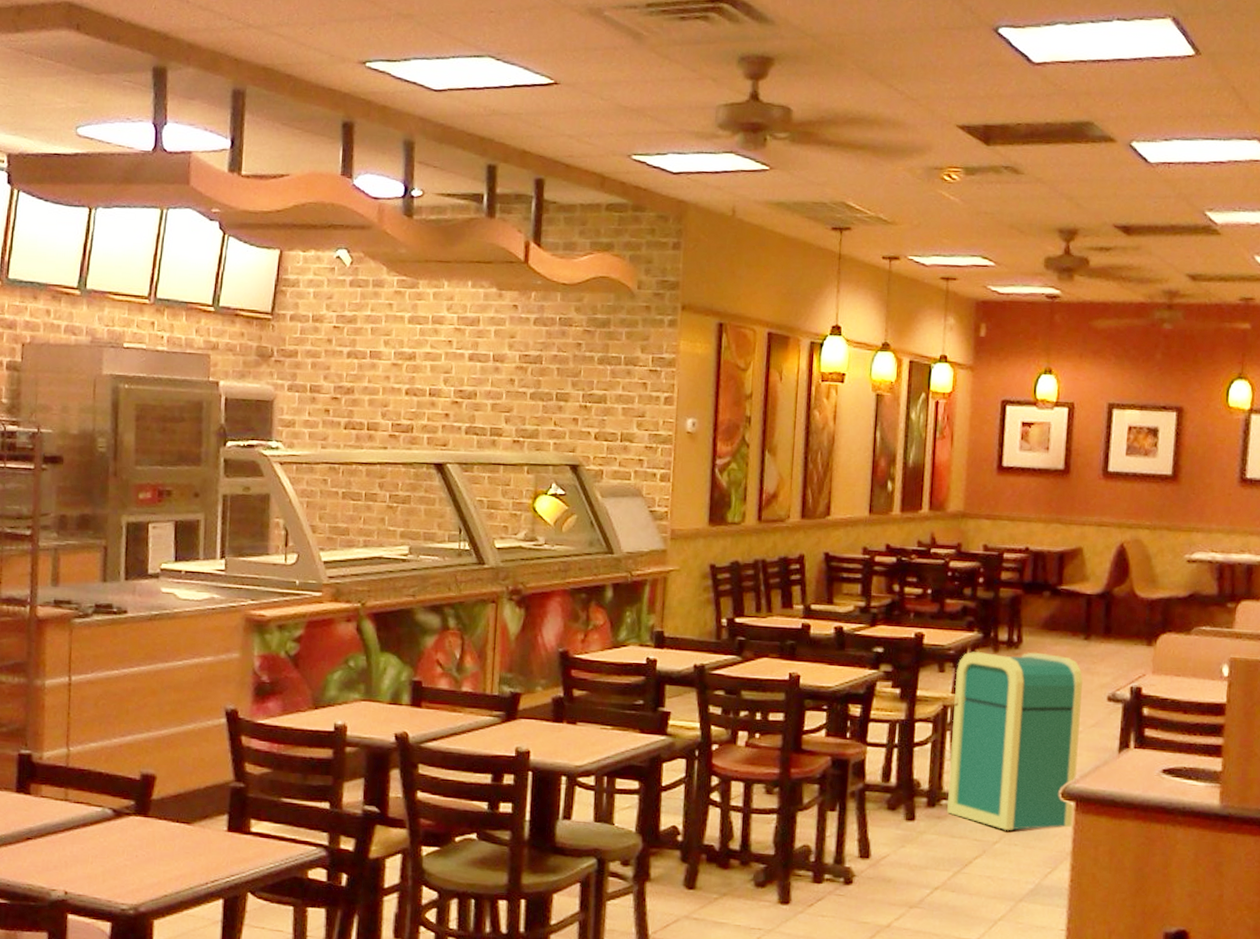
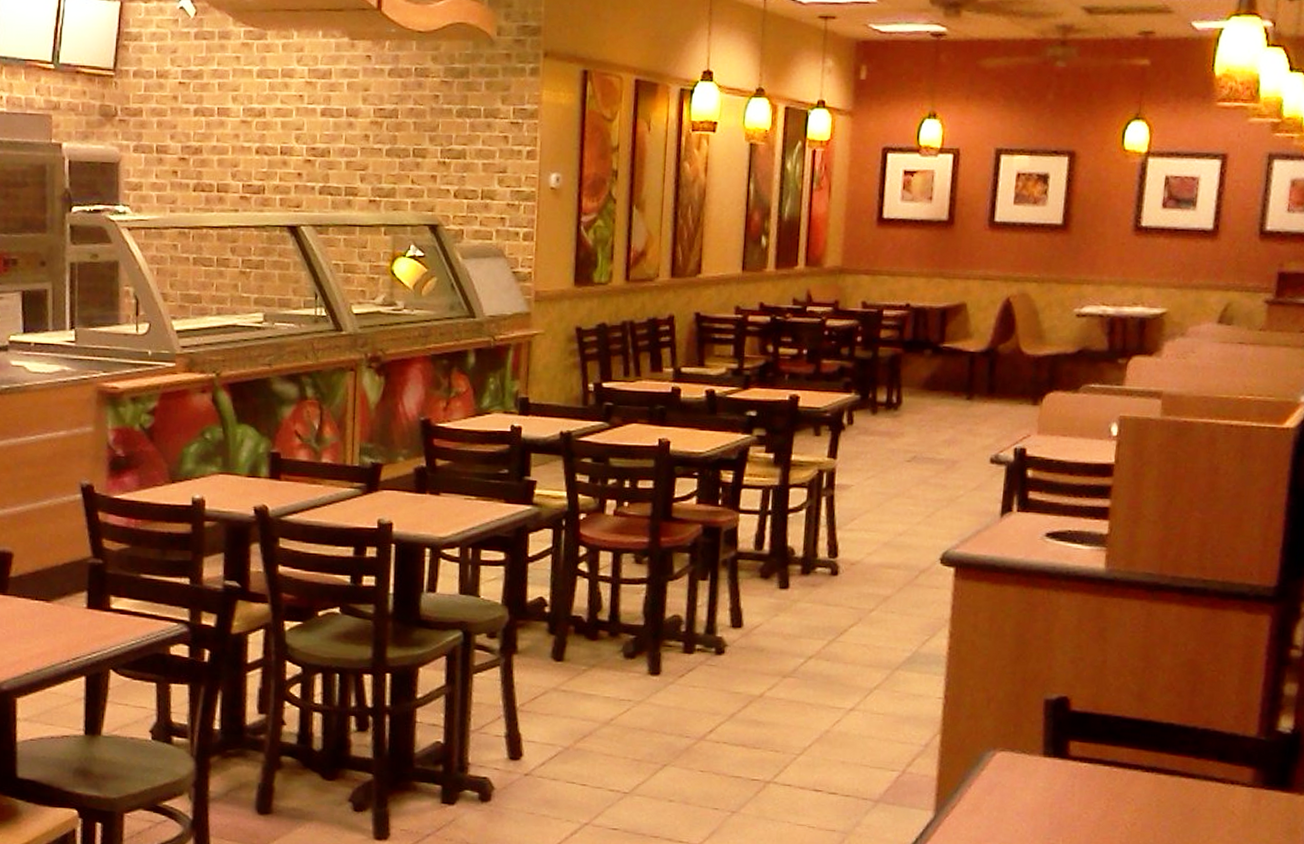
trash can: present [947,651,1083,831] -> none [822,413,965,599]

